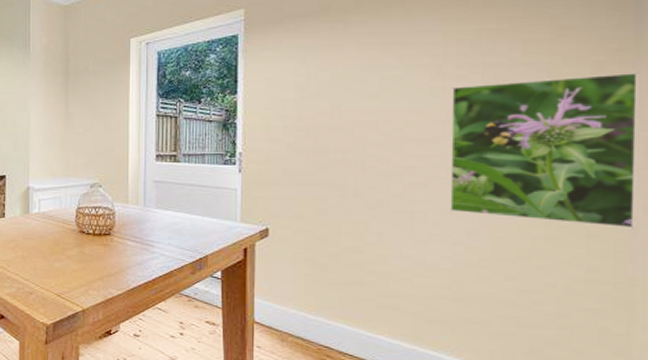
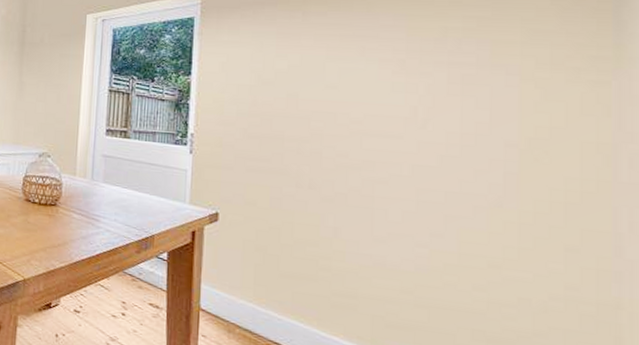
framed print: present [450,72,639,229] -> none [412,81,620,247]

